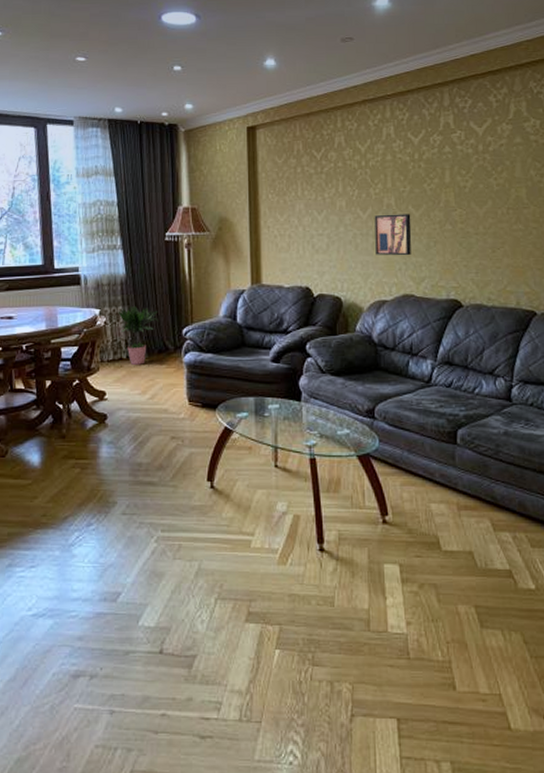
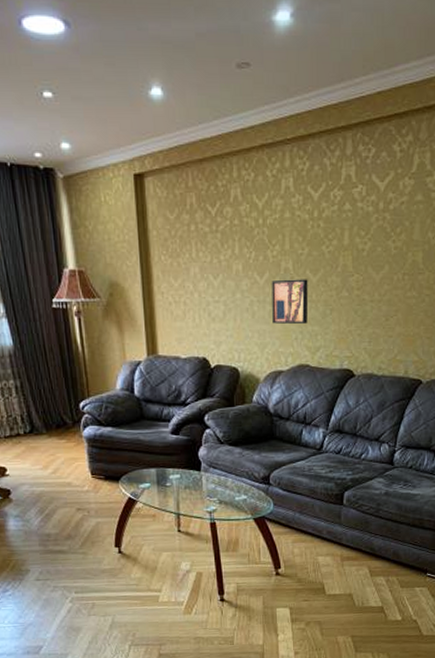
potted plant: present [118,305,159,365] -> none [9,379,55,440]

